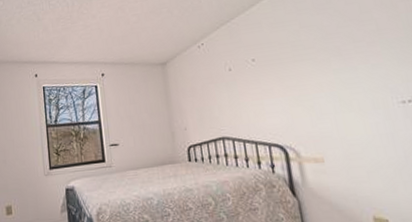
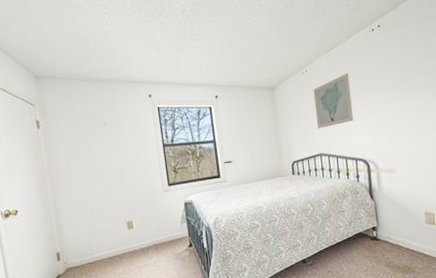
wall art: none [211,44,263,109] -> present [313,73,353,129]

